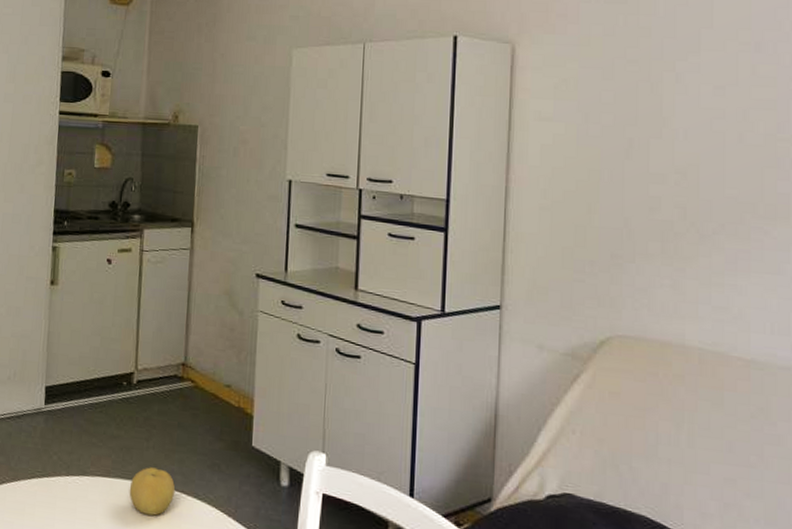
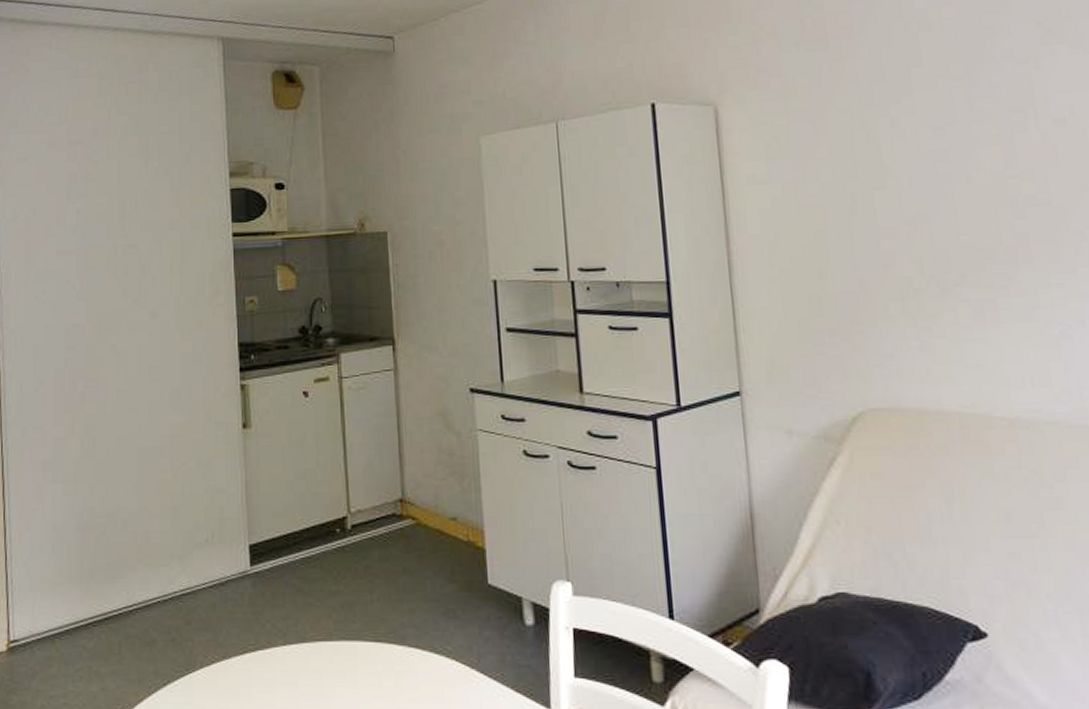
fruit: present [129,467,175,516] -> none [356,623,408,679]

